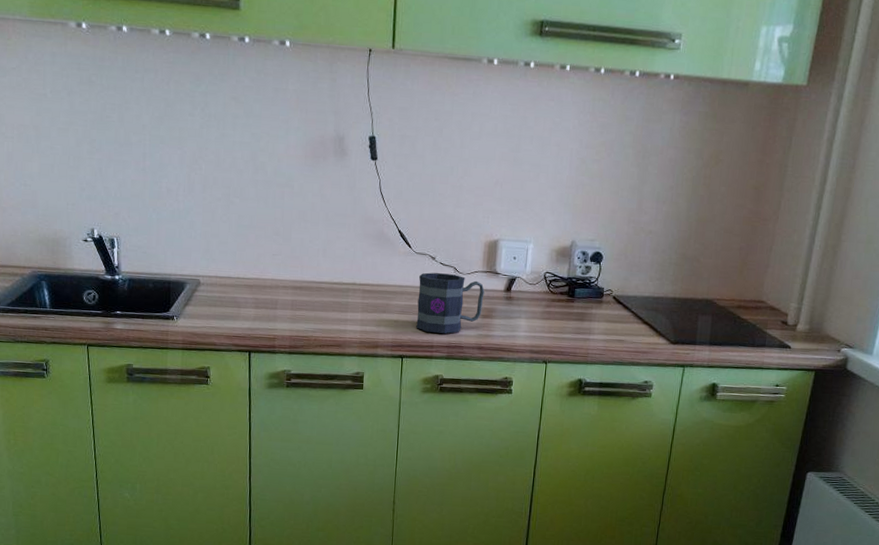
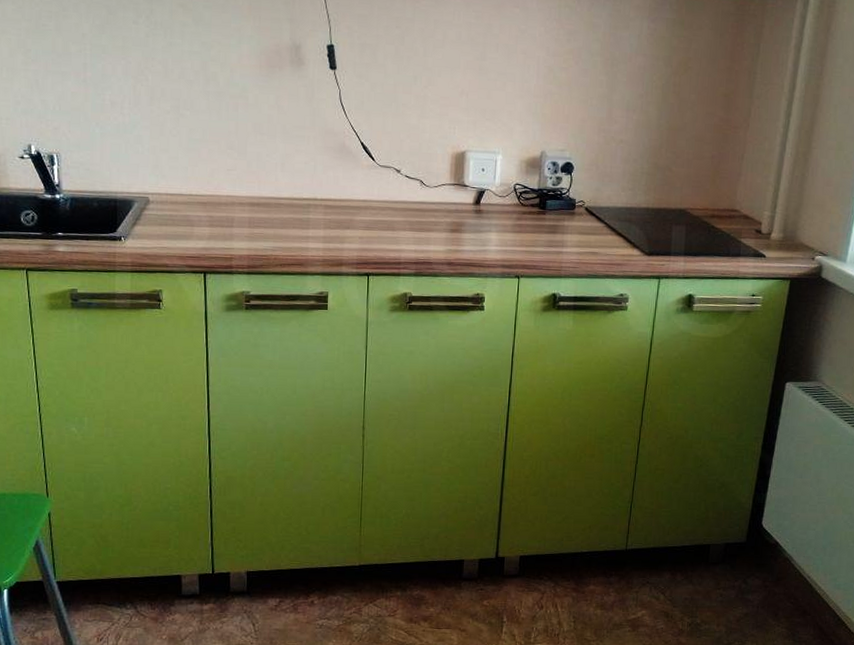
mug: present [416,272,485,334] -> none [382,185,453,249]

